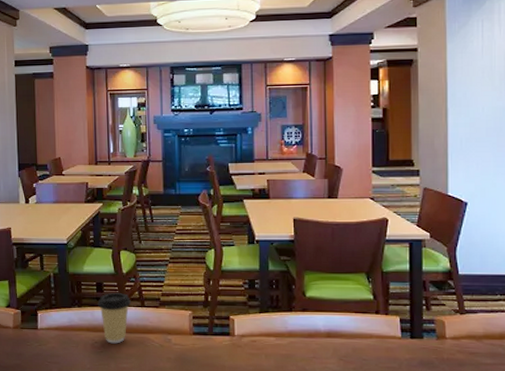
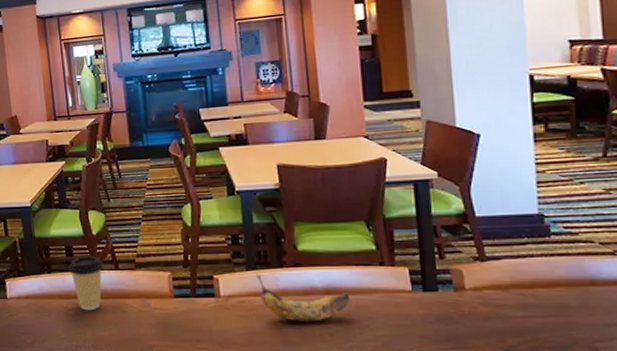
banana: none [267,316,348,362] -> present [255,273,350,322]

